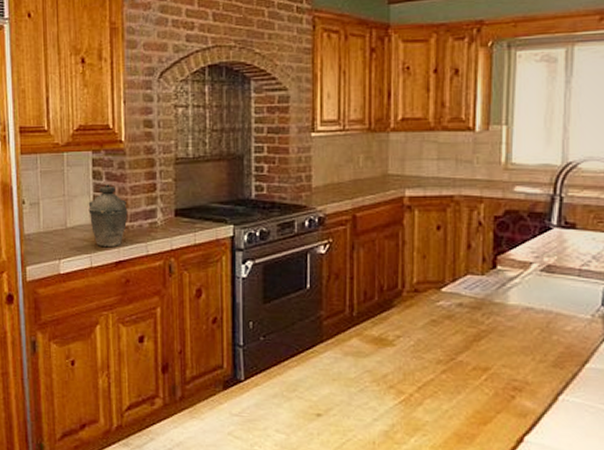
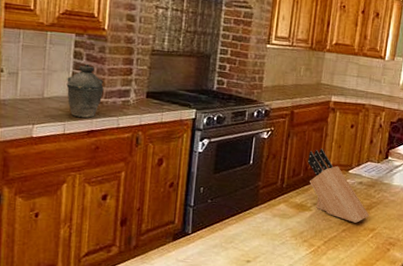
knife block: none [382,261,478,360] -> present [307,148,369,223]

